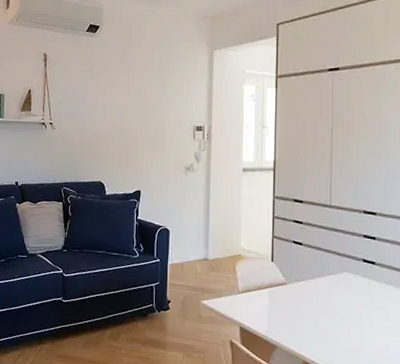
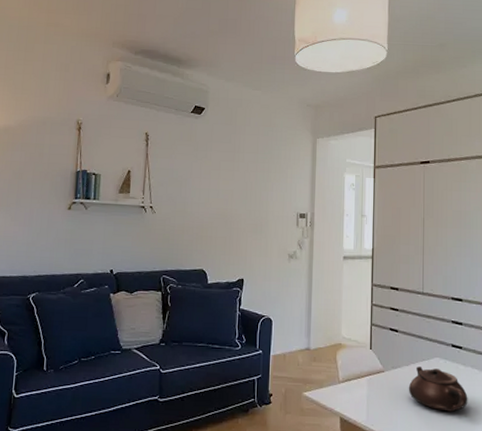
teapot: none [313,280,381,328] -> present [408,367,468,412]

